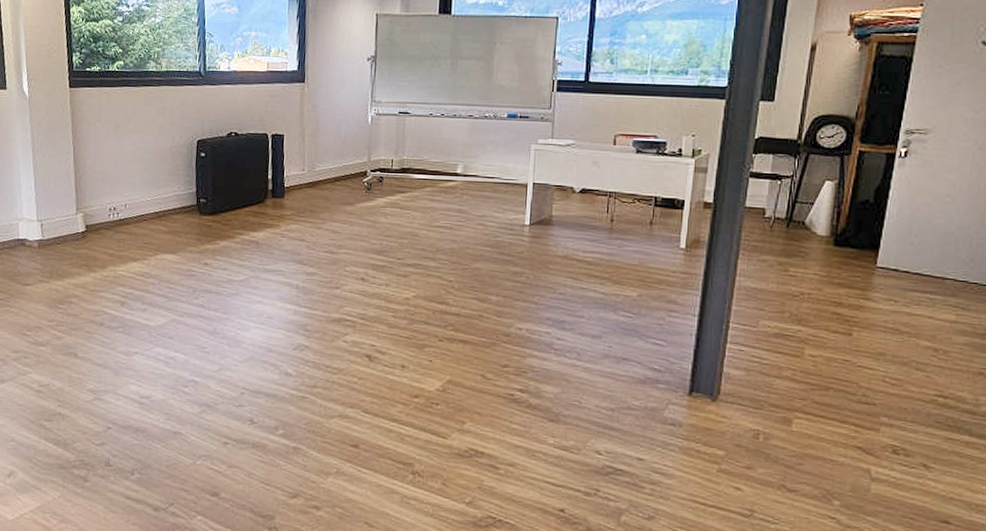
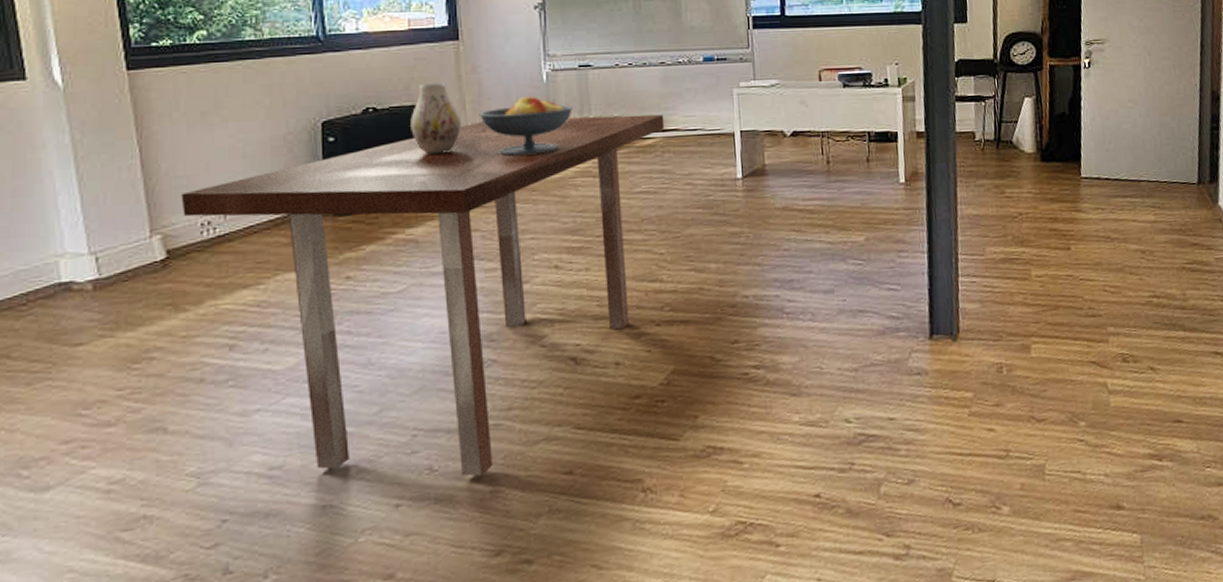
dining table: none [97,152,467,434] -> present [181,114,665,477]
vase: none [261,117,301,175] -> present [410,83,462,155]
fruit bowl: none [314,135,390,184] -> present [479,97,573,156]

